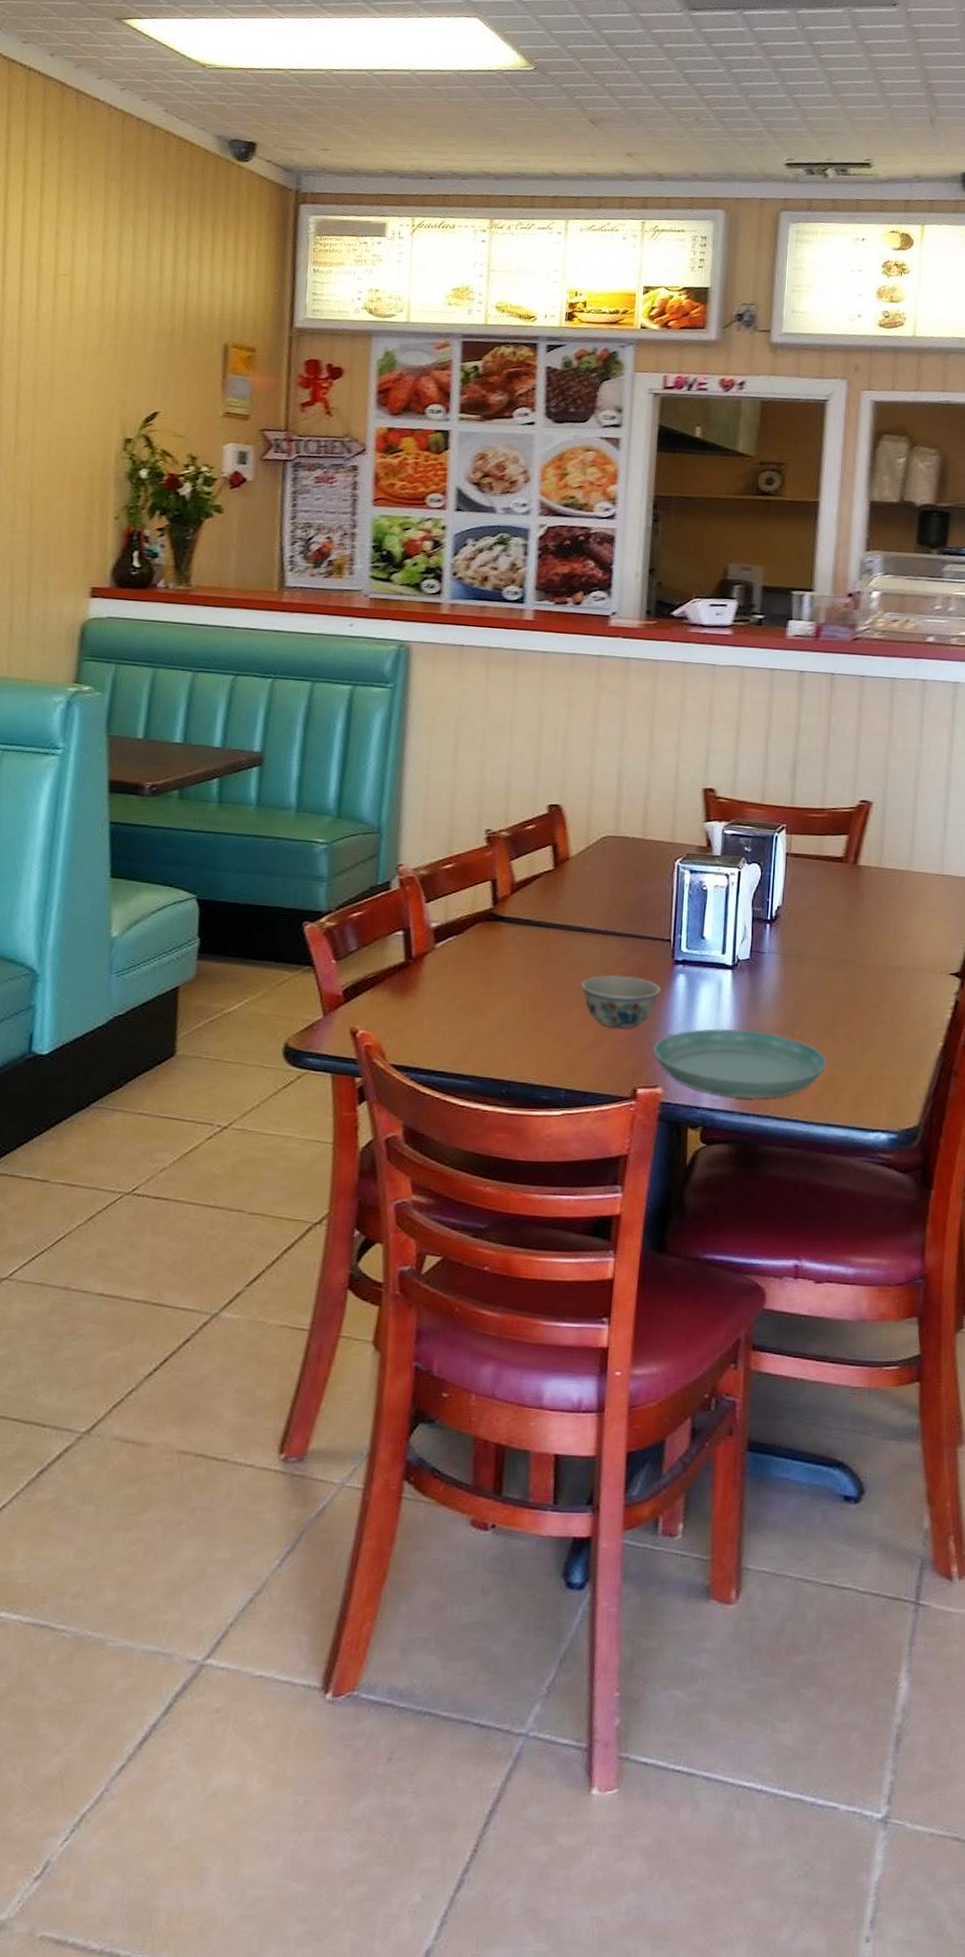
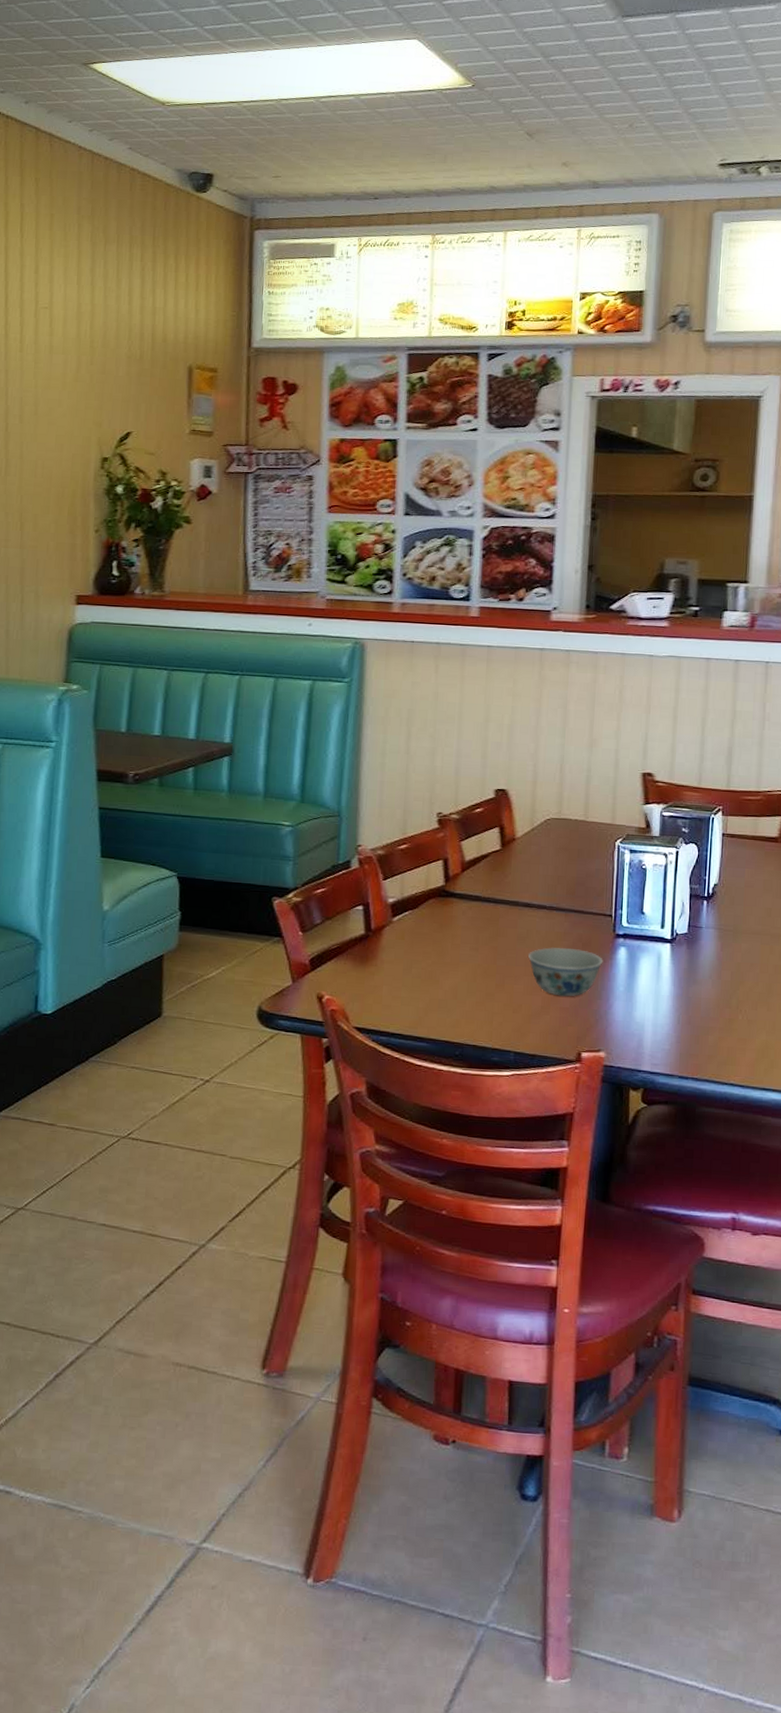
saucer: present [653,1028,827,1099] -> none [597,997,762,1064]

